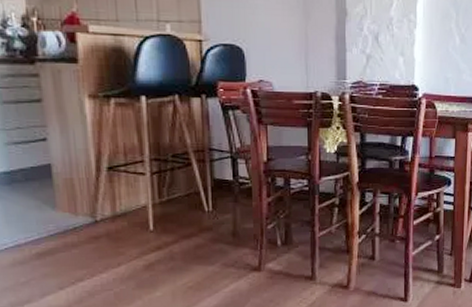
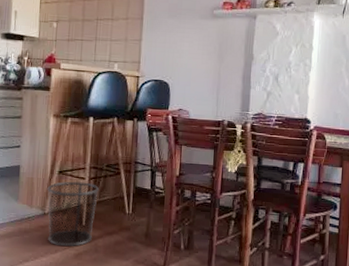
waste bin: none [94,178,166,258] -> present [47,181,99,247]

